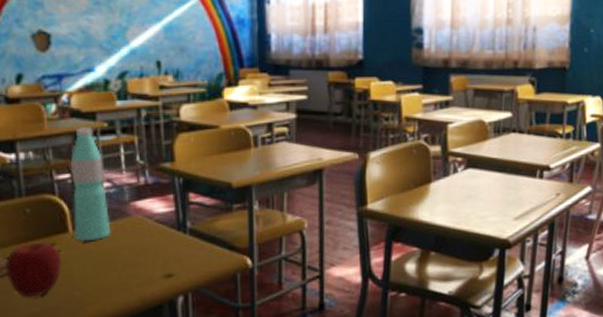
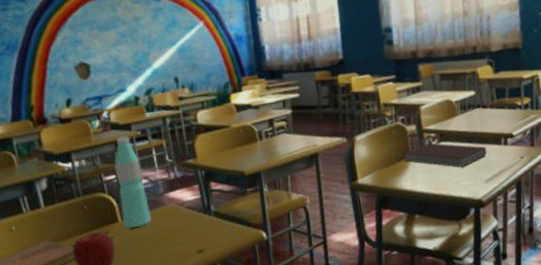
notebook: none [424,168,519,200] -> present [404,143,487,167]

